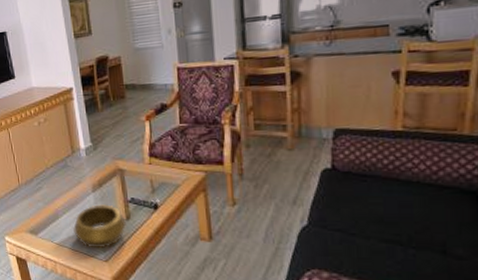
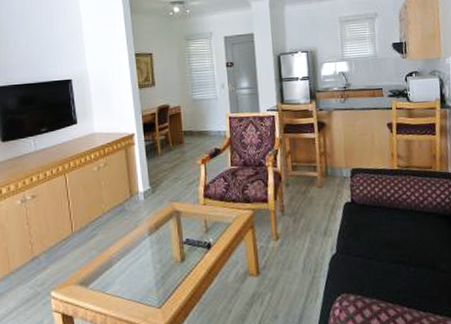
decorative bowl: present [73,204,127,249] -> none [127,247,182,295]

